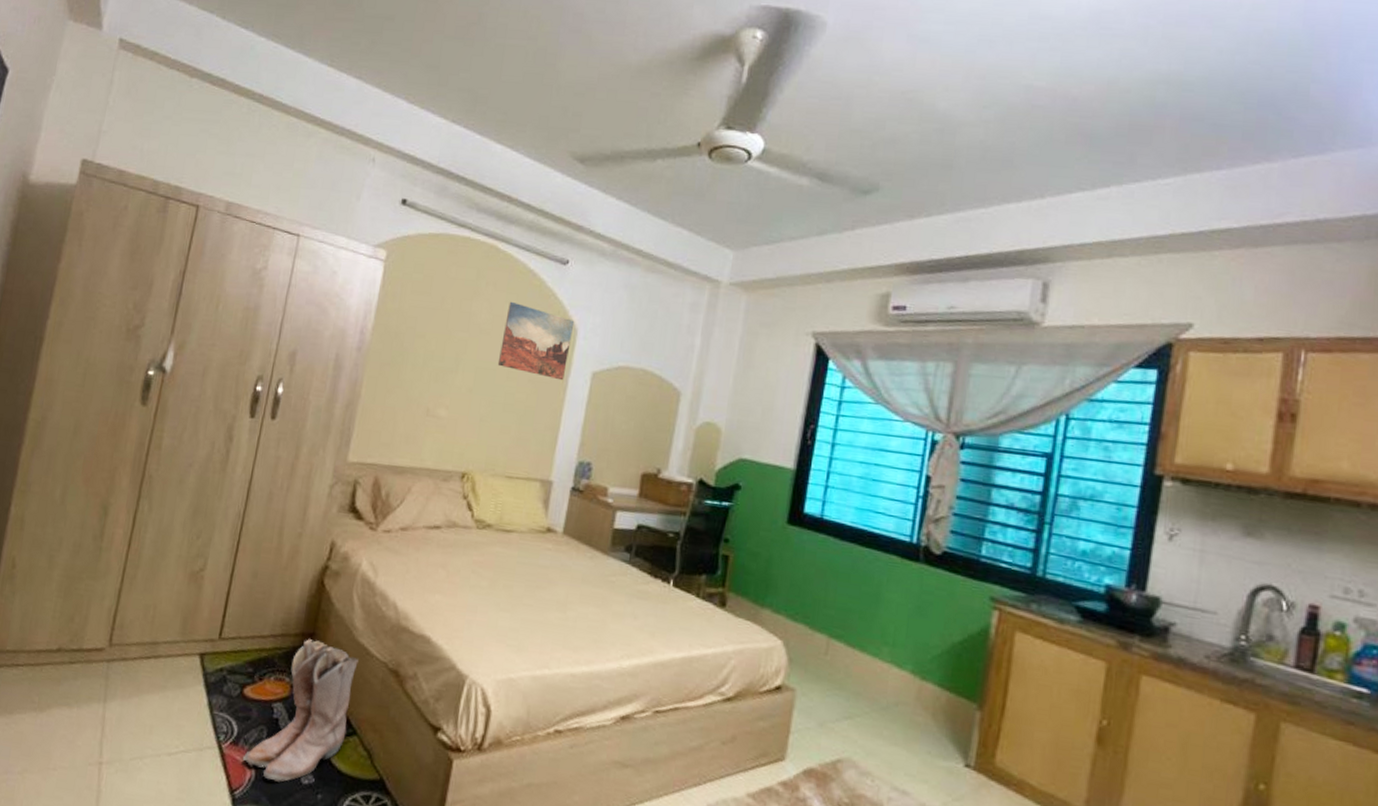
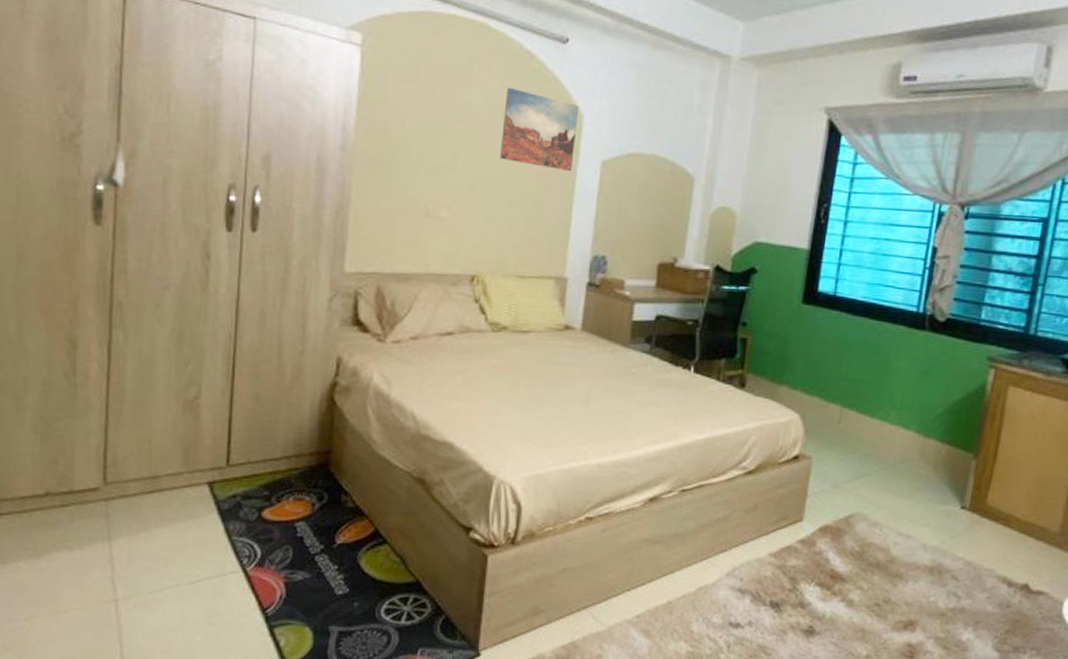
boots: present [242,639,359,783] -> none [270,457,381,596]

